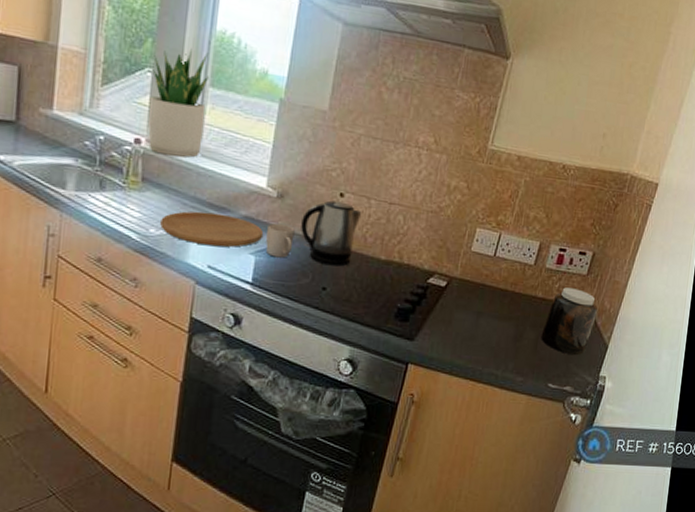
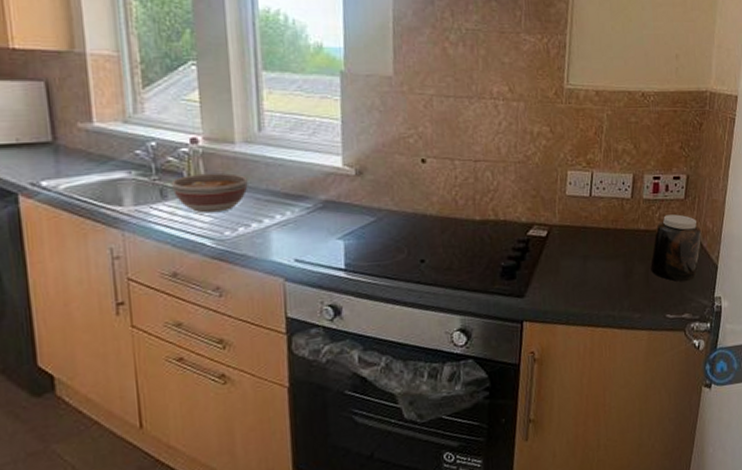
bowl: none [110,171,179,210] -> present [171,172,248,213]
planter: present [148,48,209,158] -> none [195,33,265,151]
cutting board: present [160,211,264,247] -> none [235,202,349,239]
mug: present [265,223,295,258] -> none [351,201,382,238]
kettle: present [301,200,362,267] -> none [386,168,448,236]

